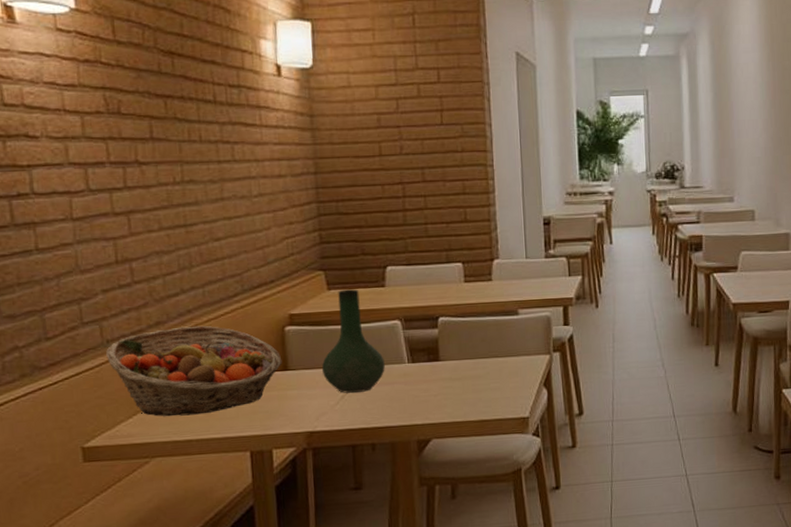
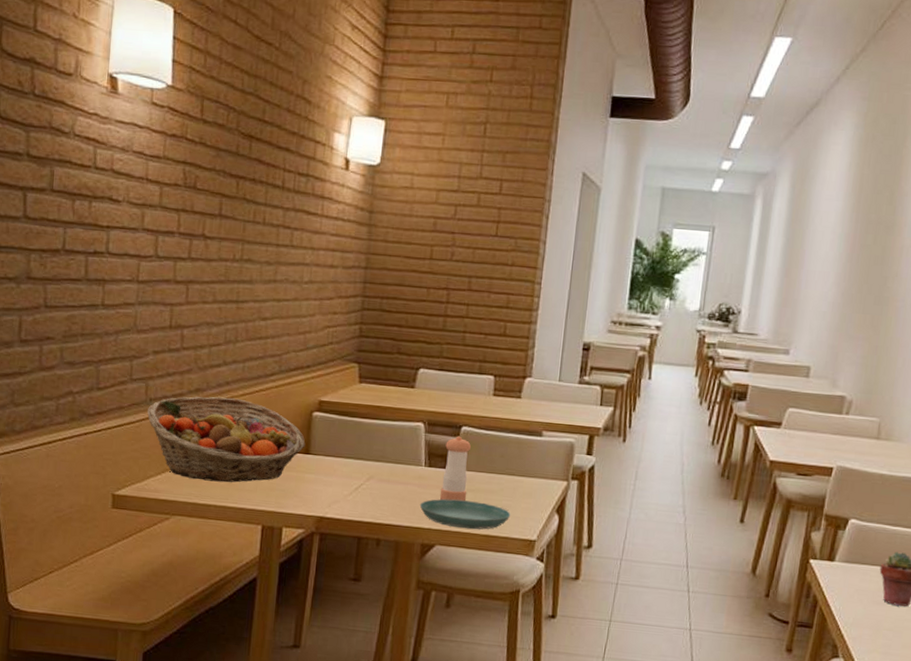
vase: present [321,289,385,393] -> none [341,385,402,487]
saucer: none [409,389,501,418] -> present [419,498,511,530]
pepper shaker: none [425,327,455,394] -> present [439,436,471,502]

